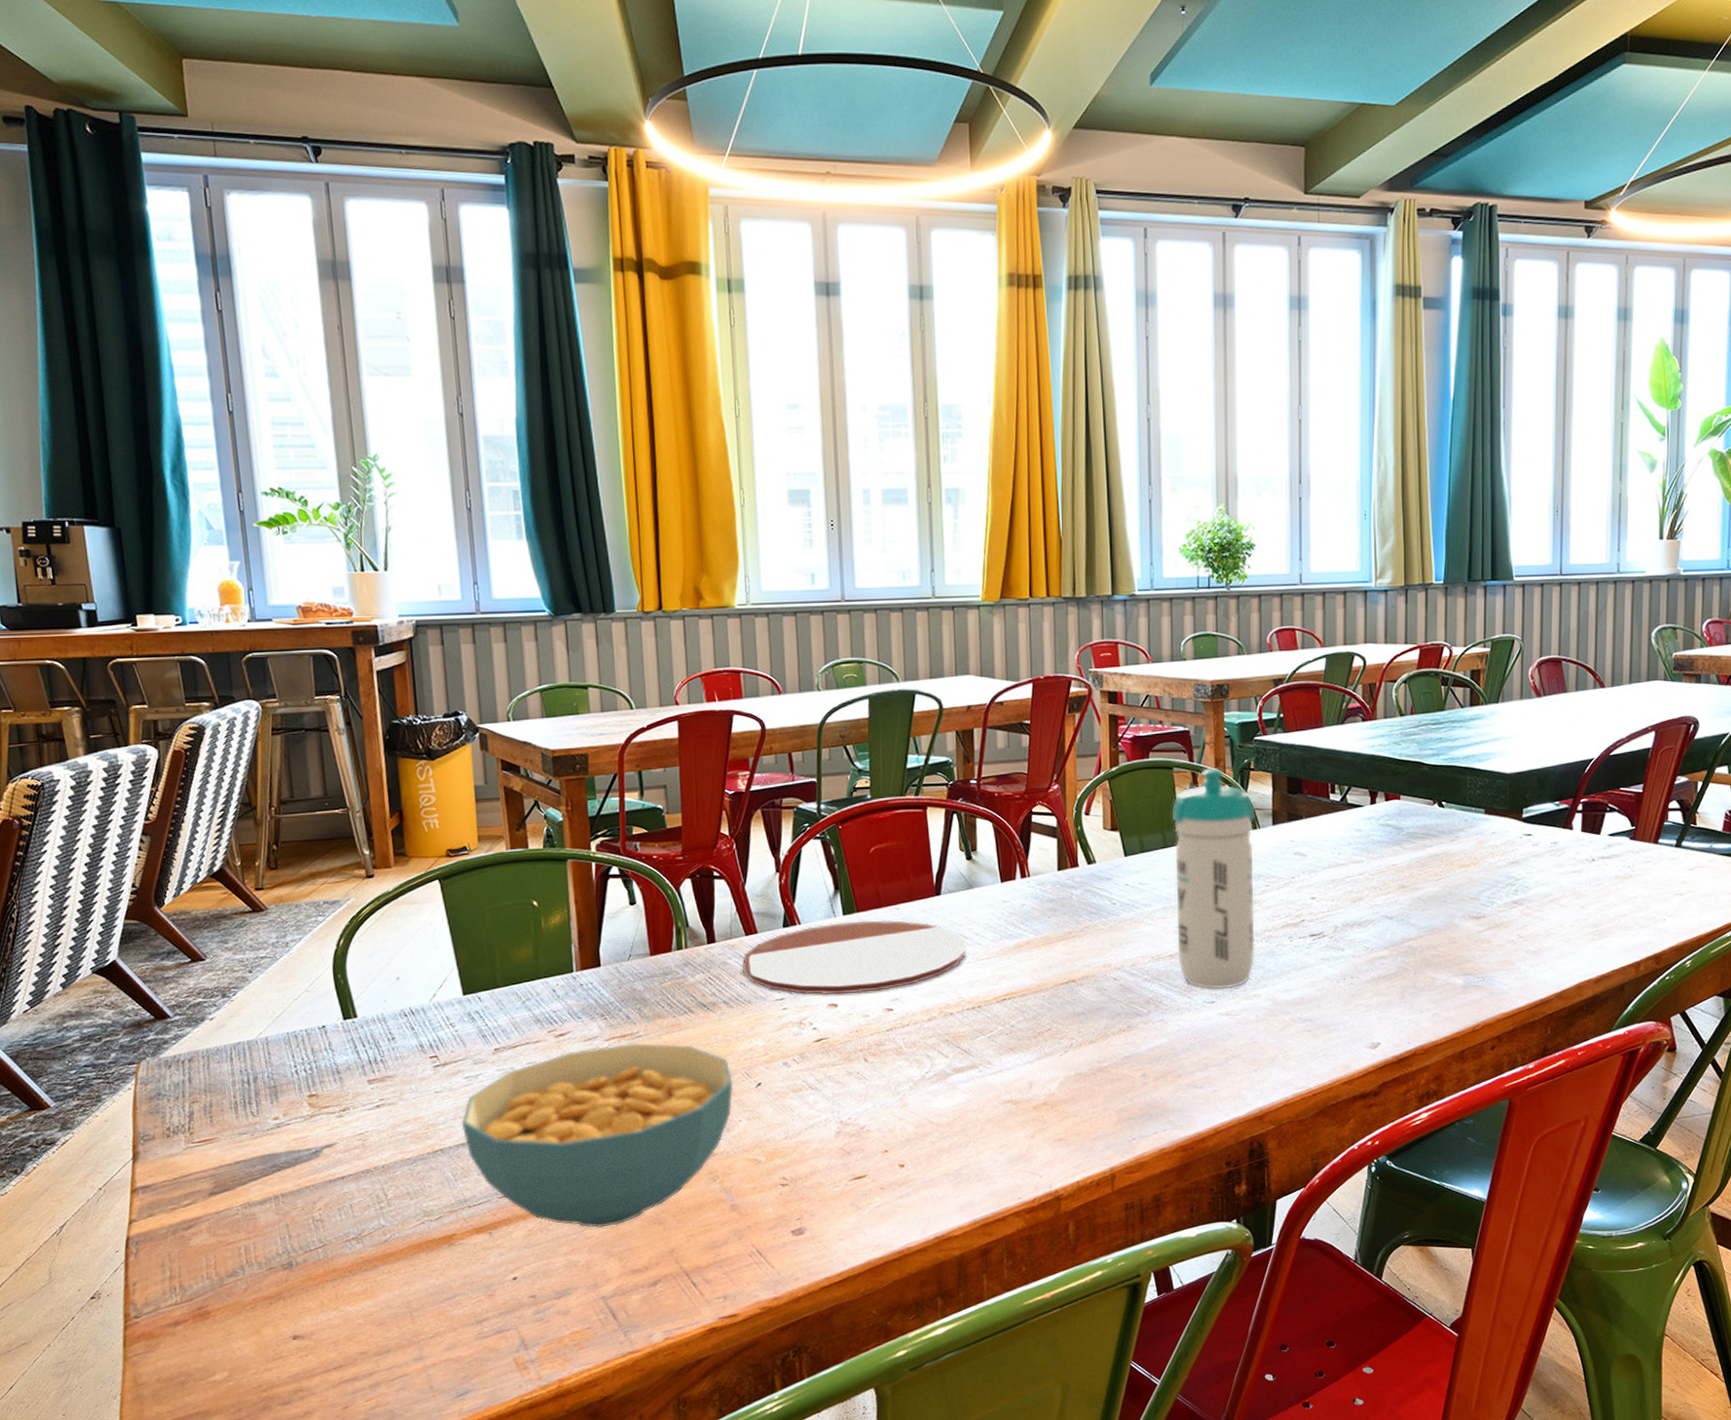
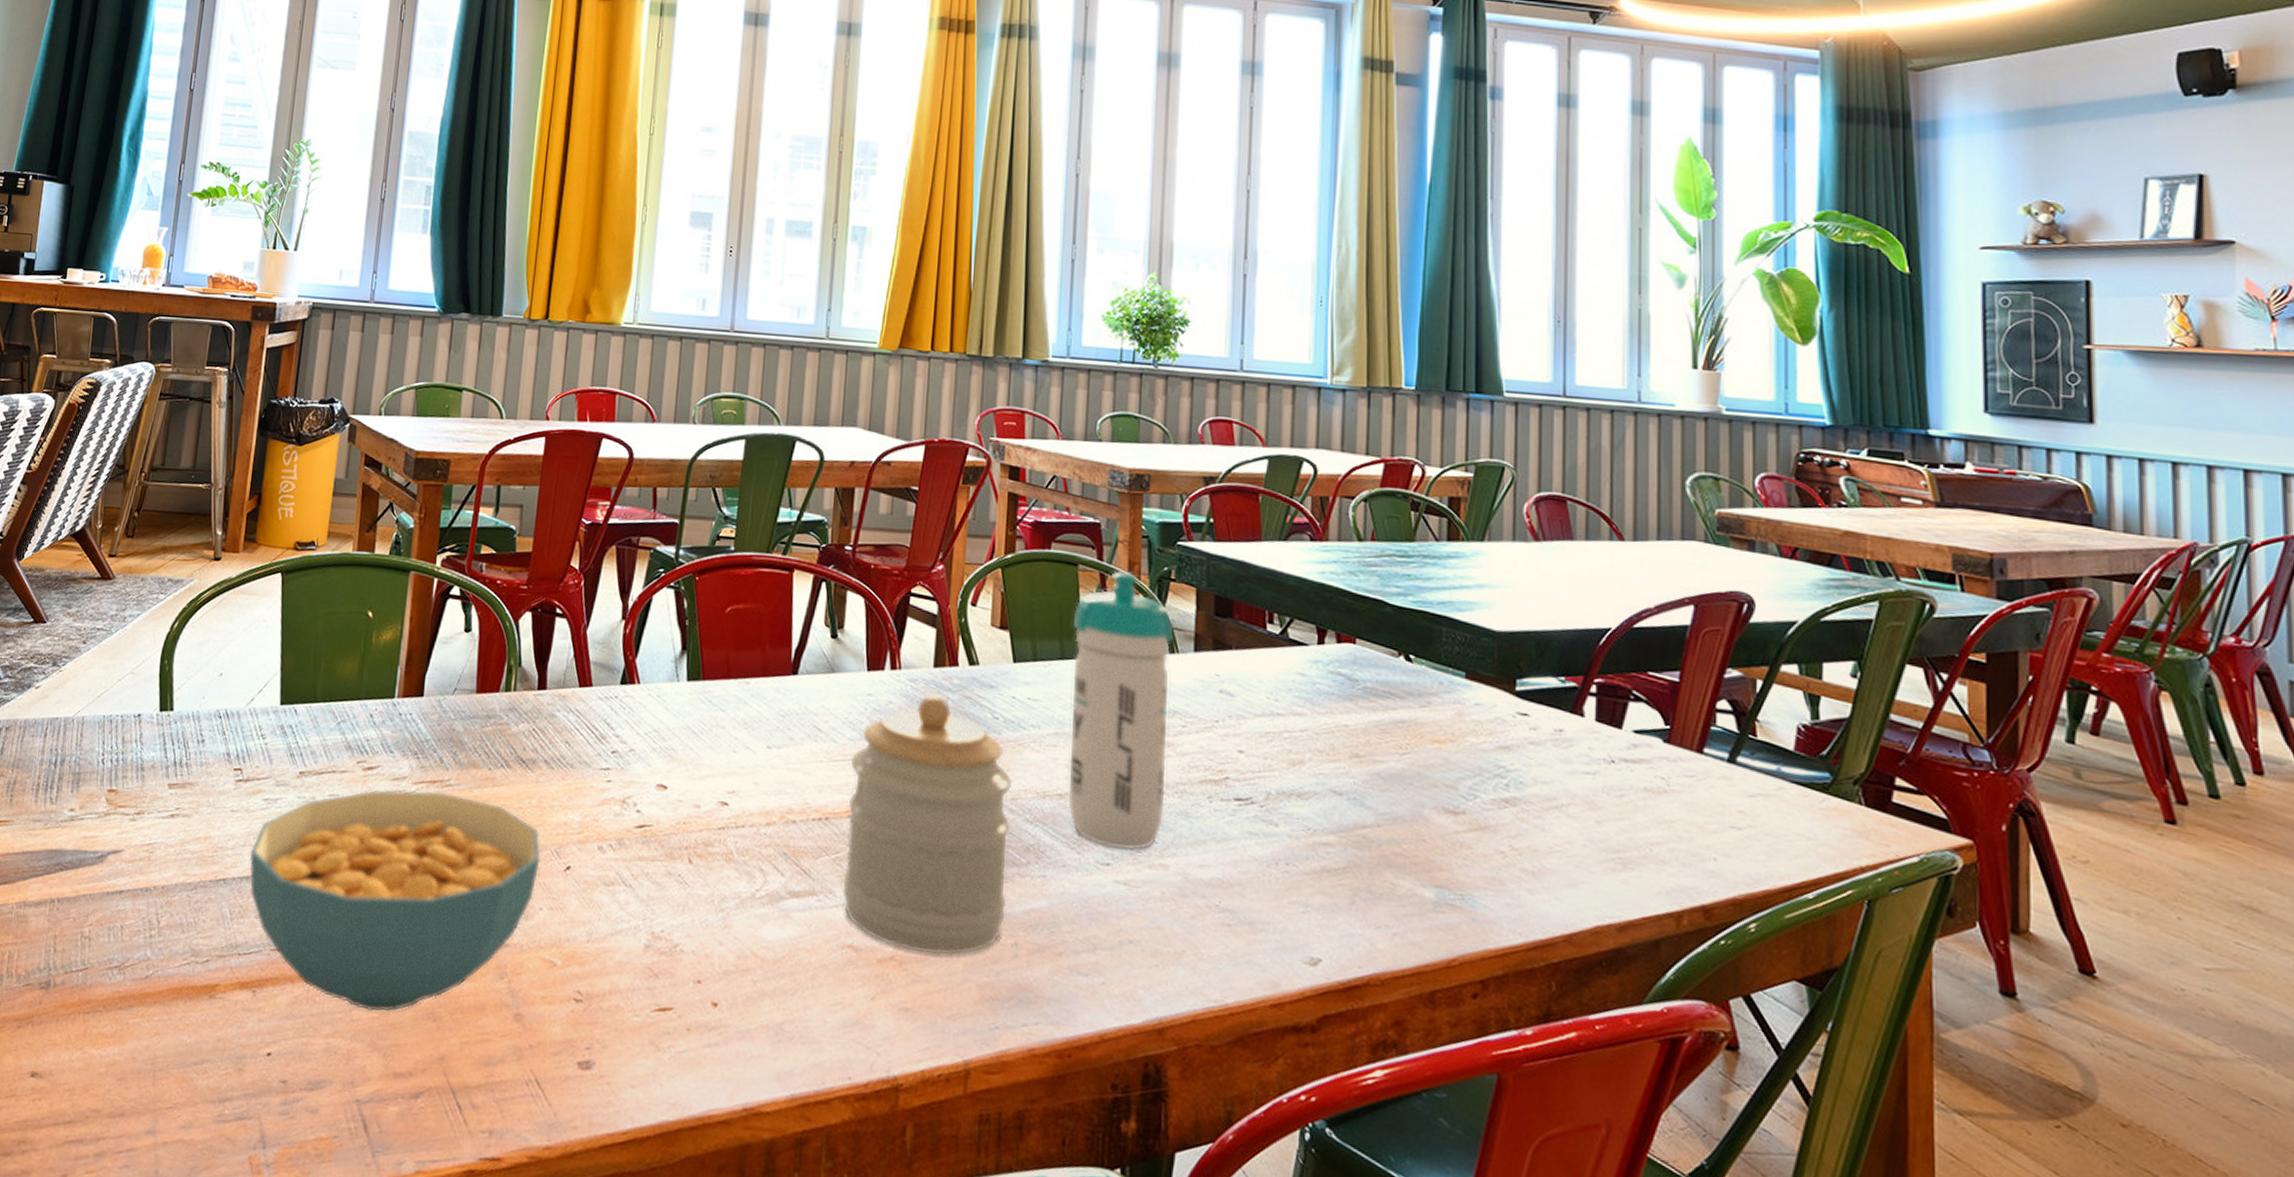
plate: present [741,920,966,995] -> none [569,688,820,780]
jar: none [994,892,1134,1096] -> present [842,694,1013,956]

